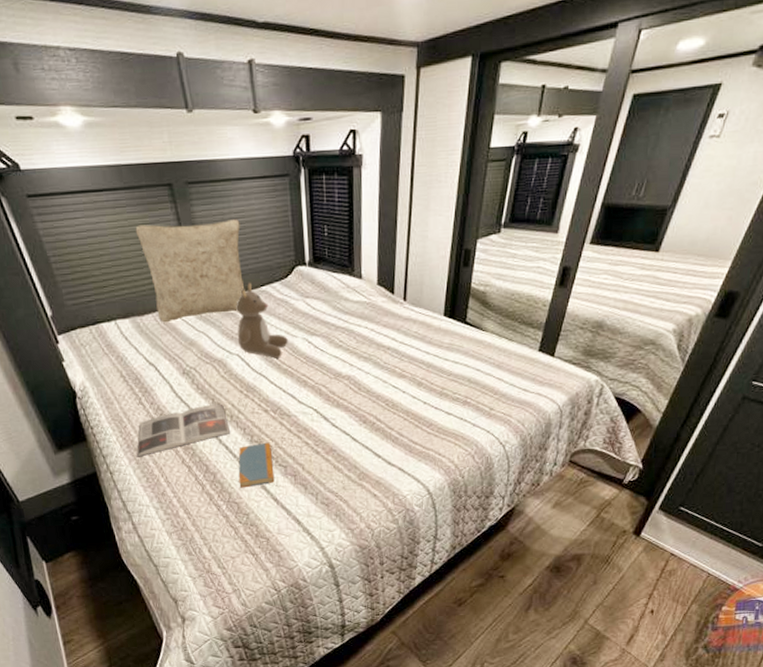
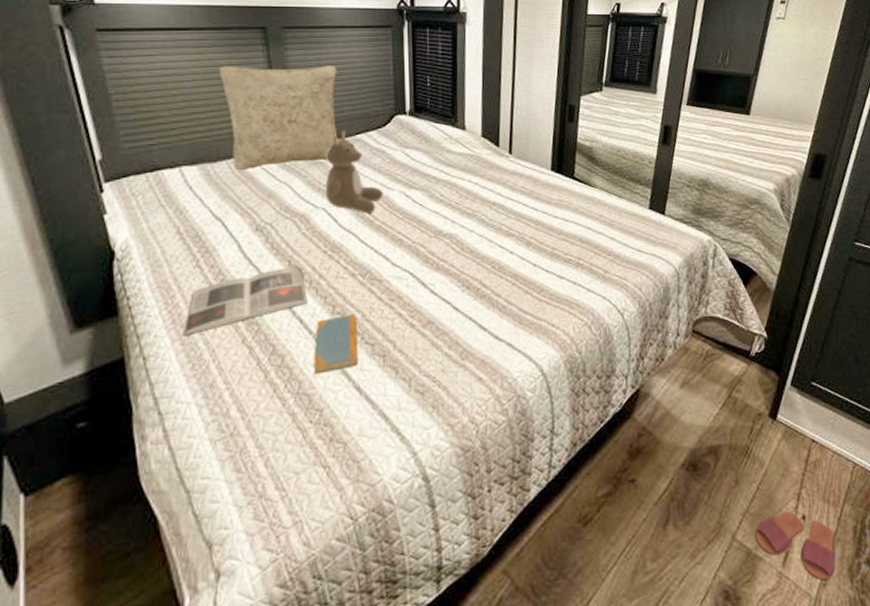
slippers: none [605,606,677,657] -> present [755,511,835,581]

